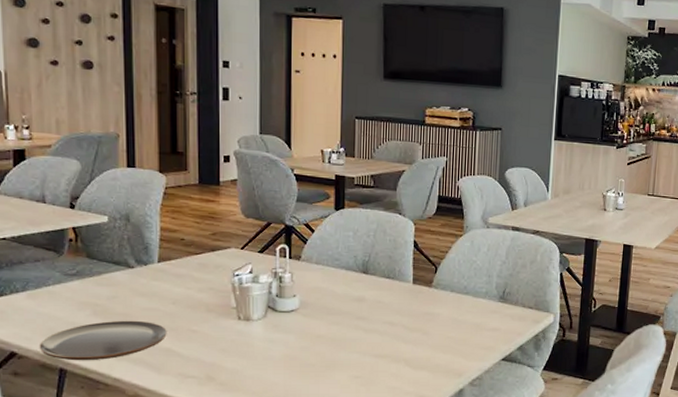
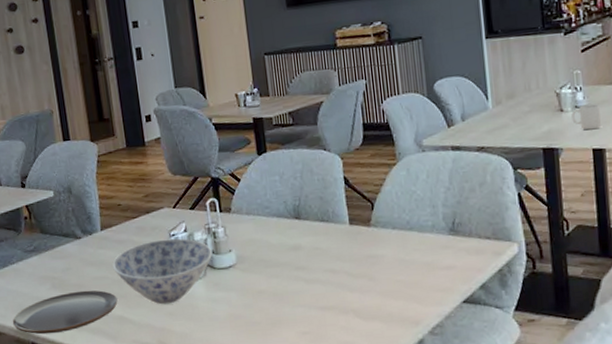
bowl: none [167,278,276,341] -> present [112,238,213,305]
cup: none [612,208,634,229] -> present [571,104,601,130]

